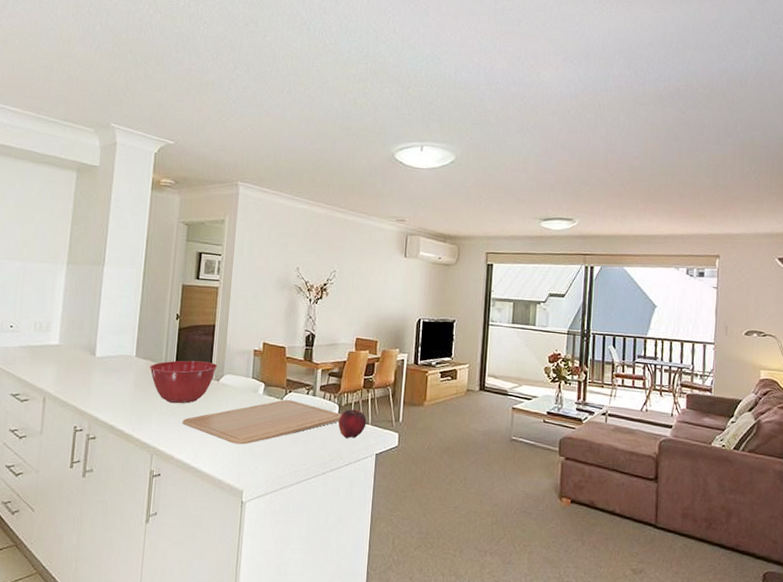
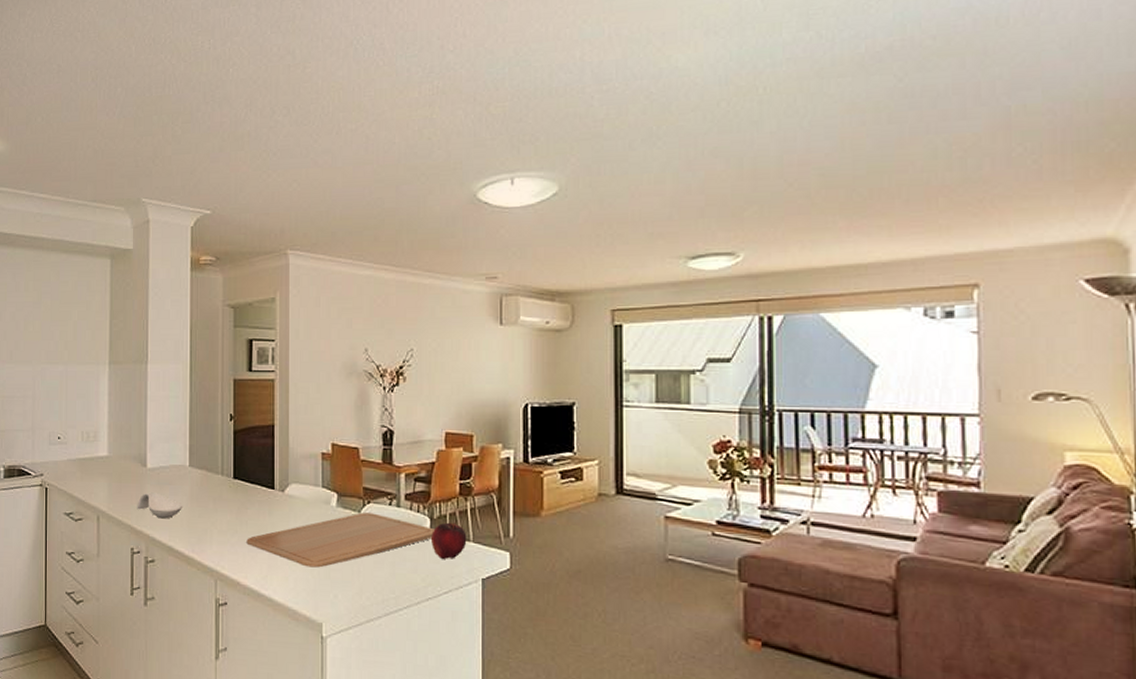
spoon rest: none [83,378,126,401] -> present [137,492,182,519]
mixing bowl: present [150,360,218,404] -> none [206,468,281,520]

